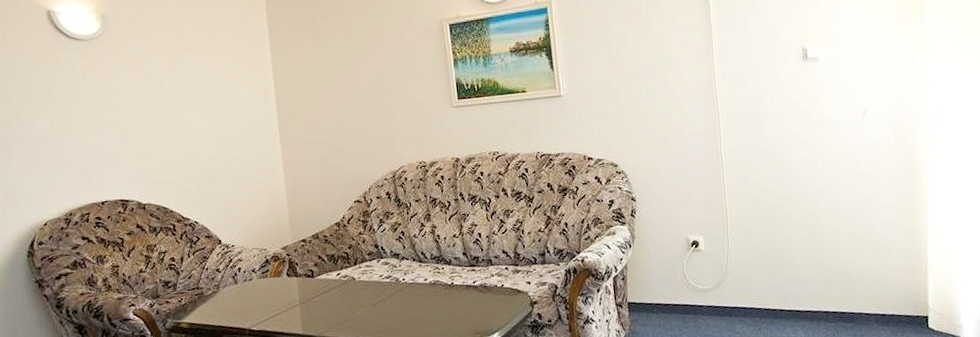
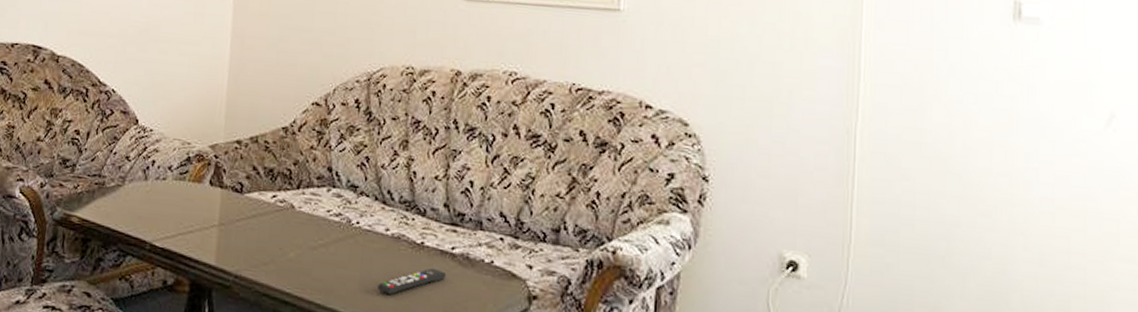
remote control: none [426,298,473,324] -> present [378,268,447,294]

